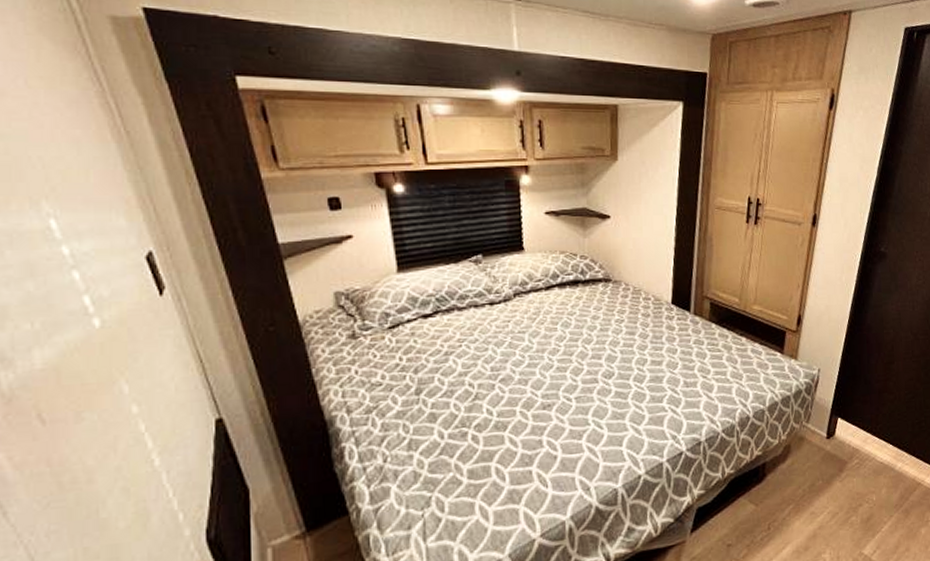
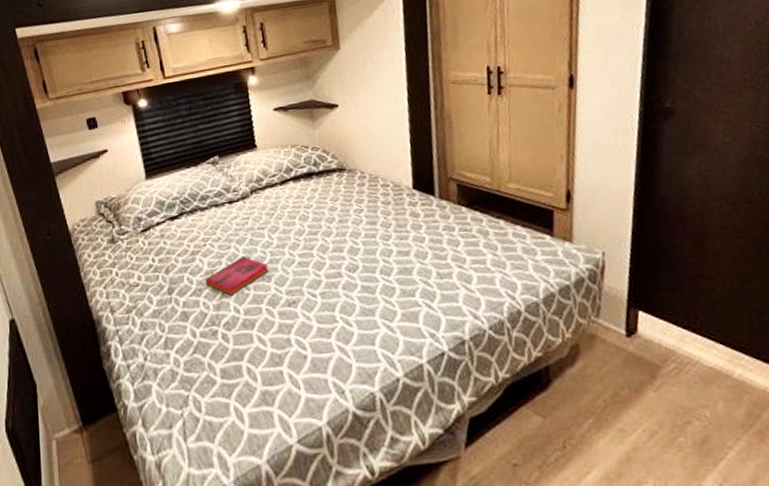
hardback book: none [459,358,526,398] -> present [206,255,268,296]

